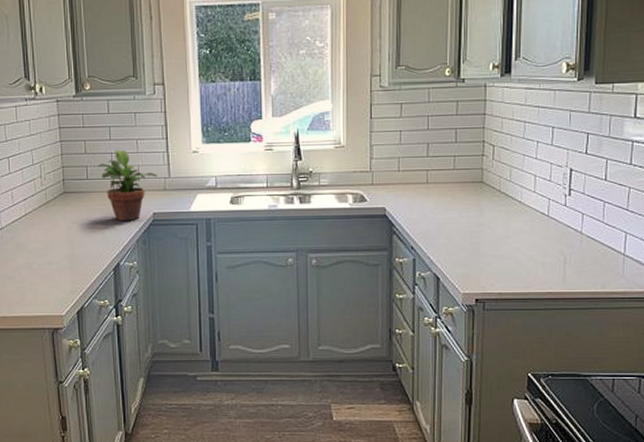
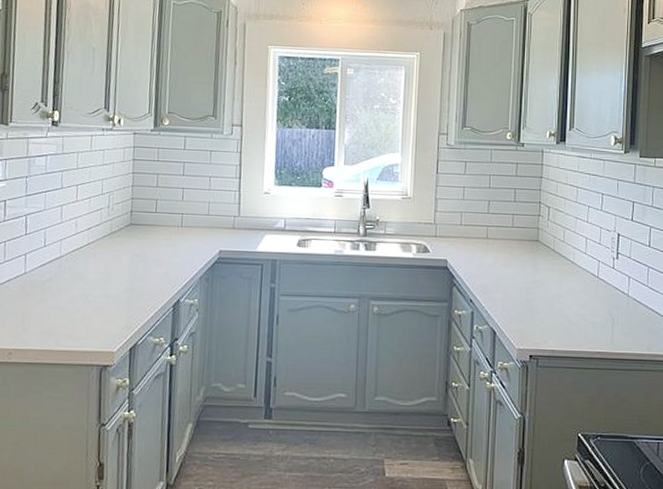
potted plant: present [97,150,157,220] -> none [168,186,227,257]

